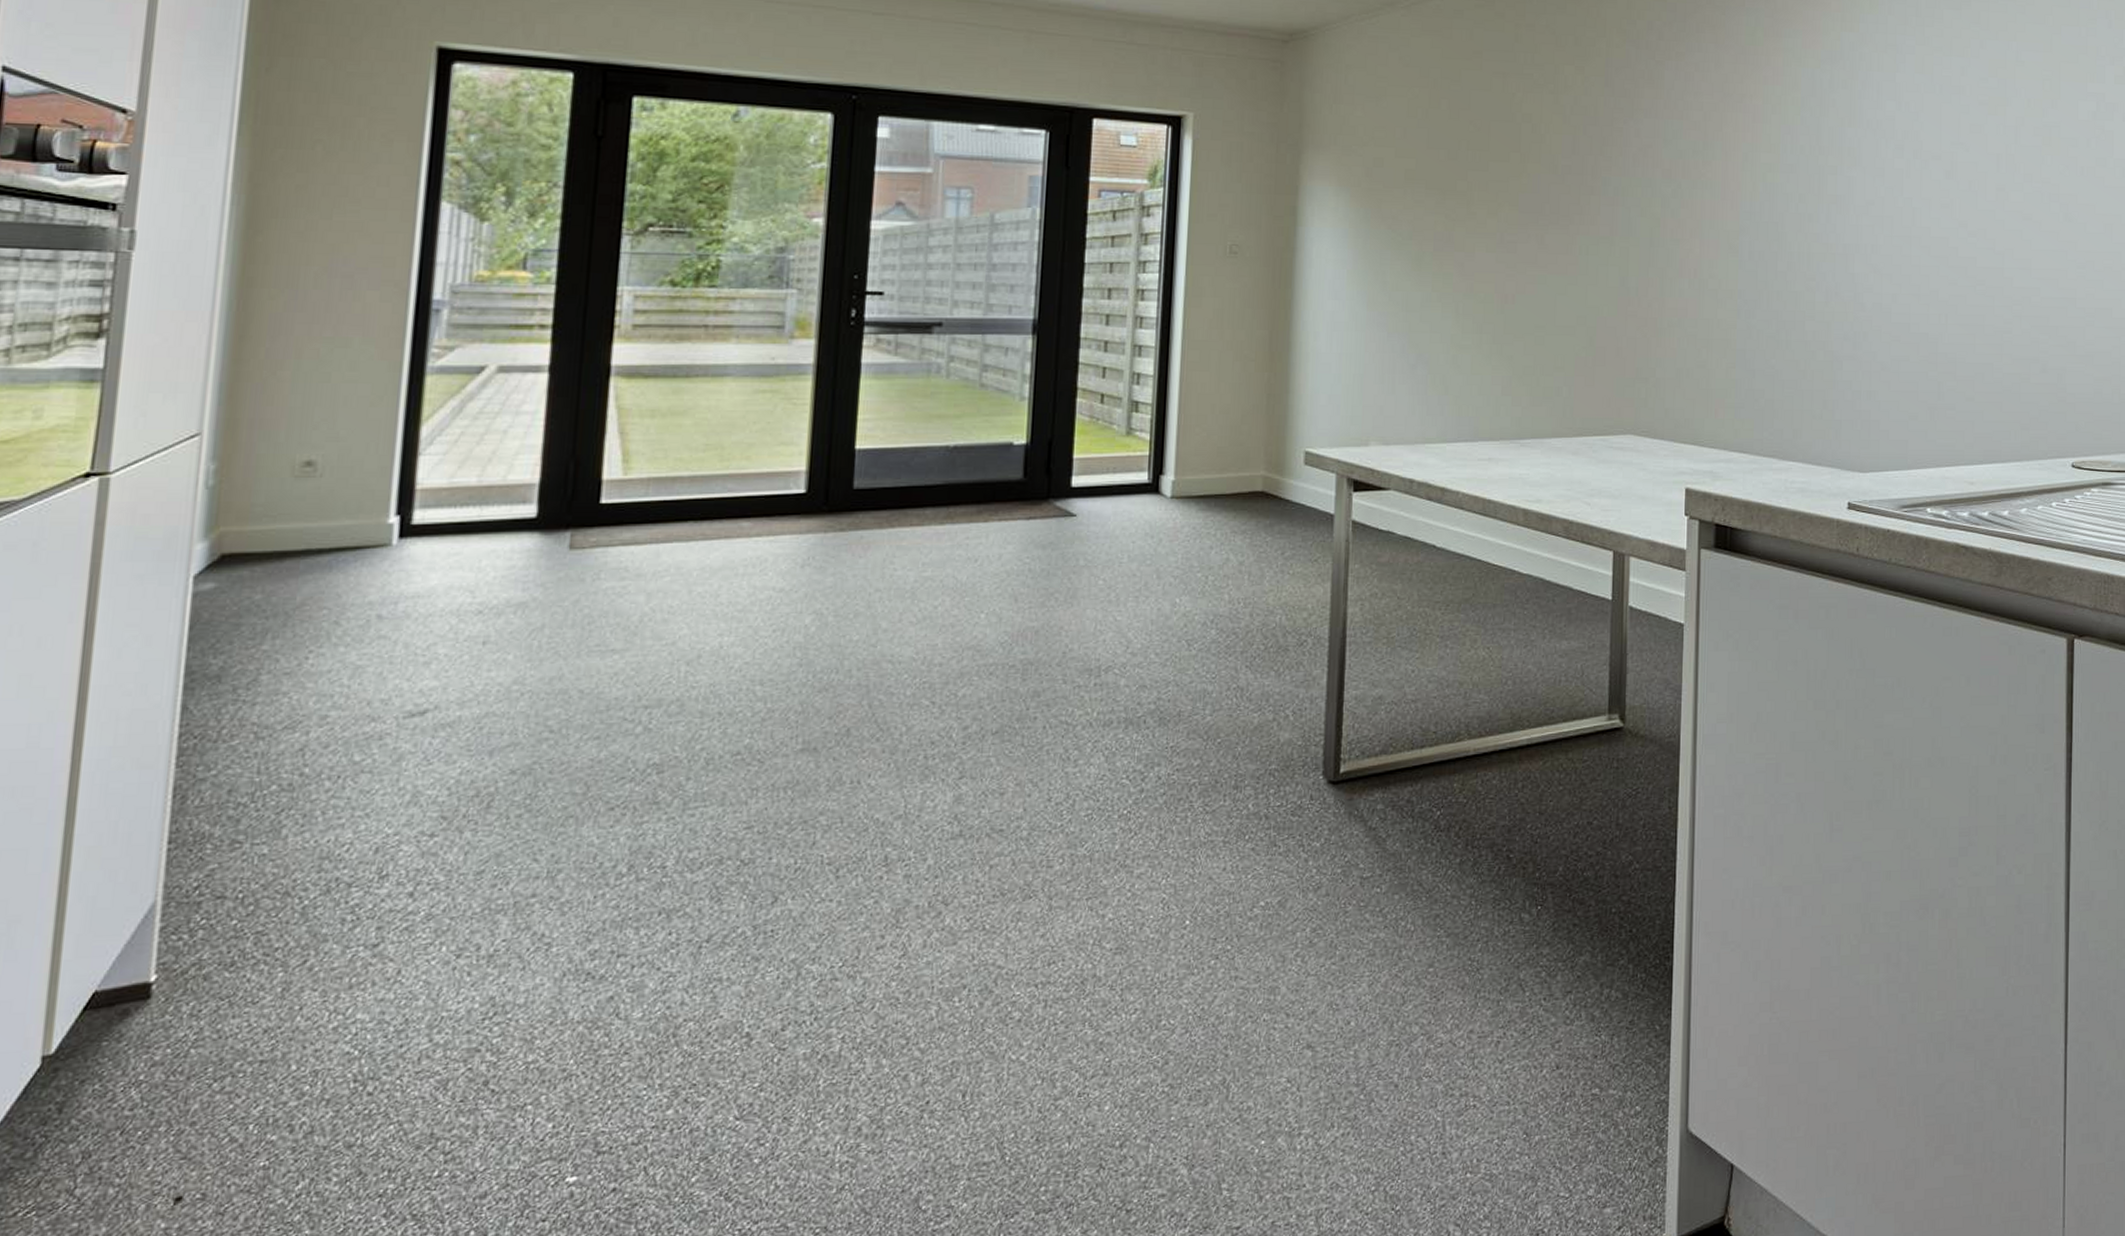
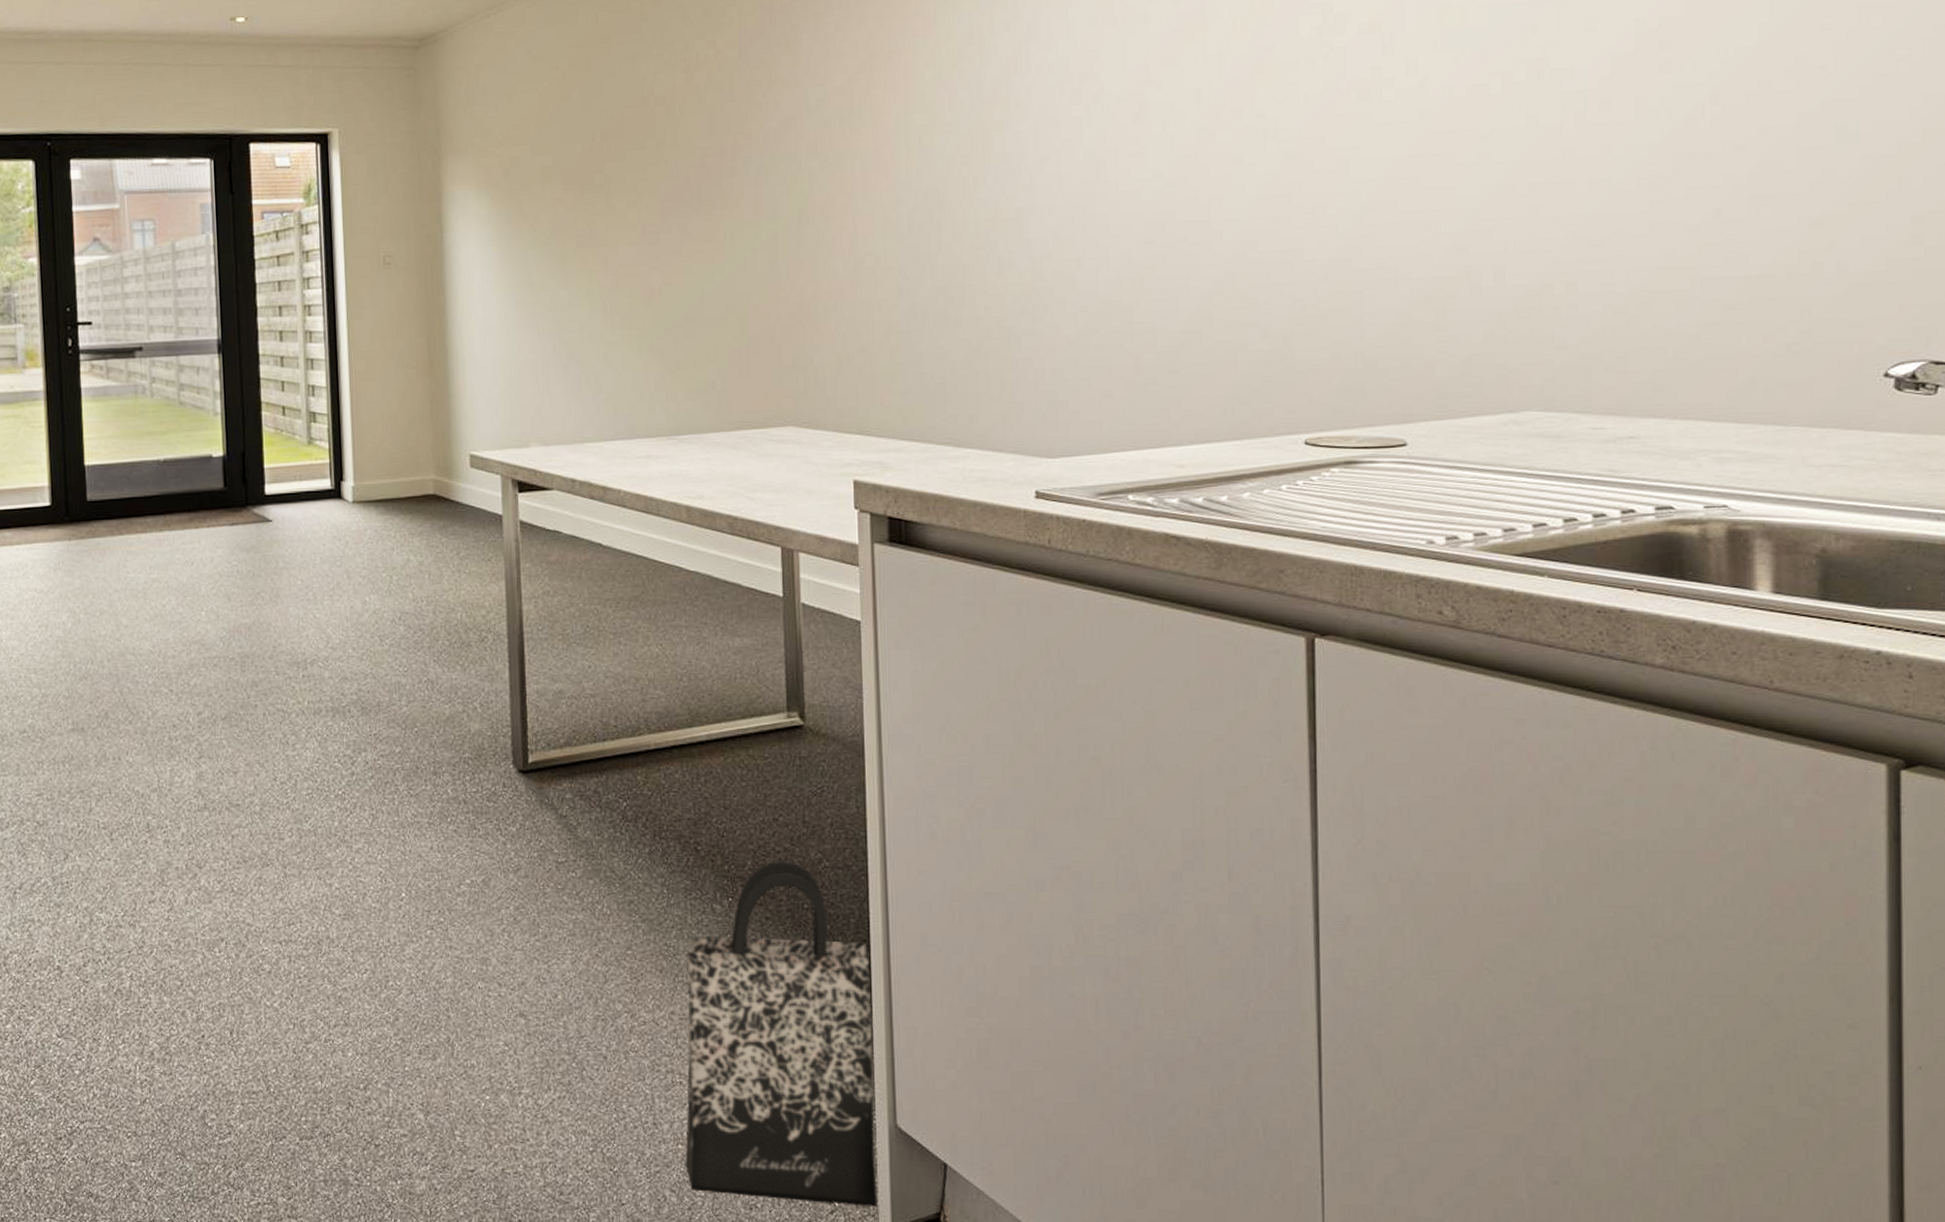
shopping bag: none [1473,865,1672,1222] -> present [685,861,878,1207]

